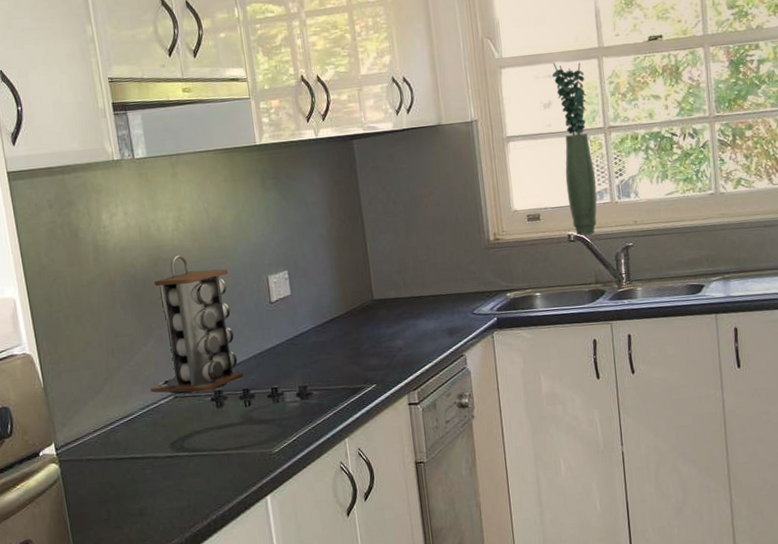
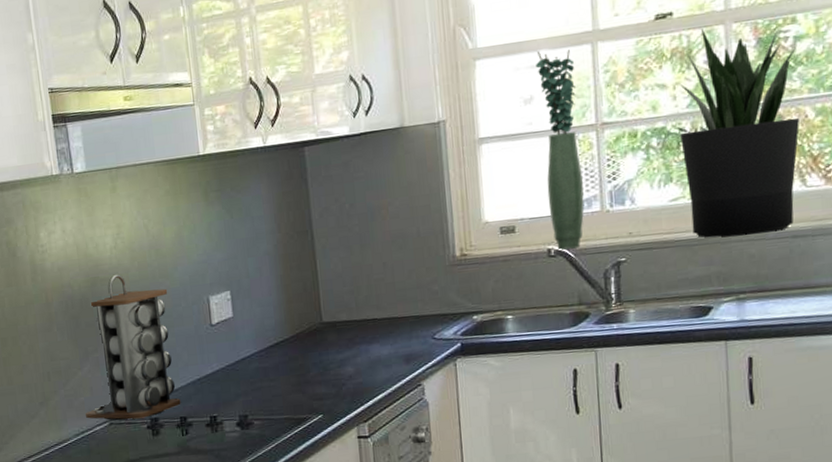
planter: none [670,50,766,226] -> present [680,29,800,238]

